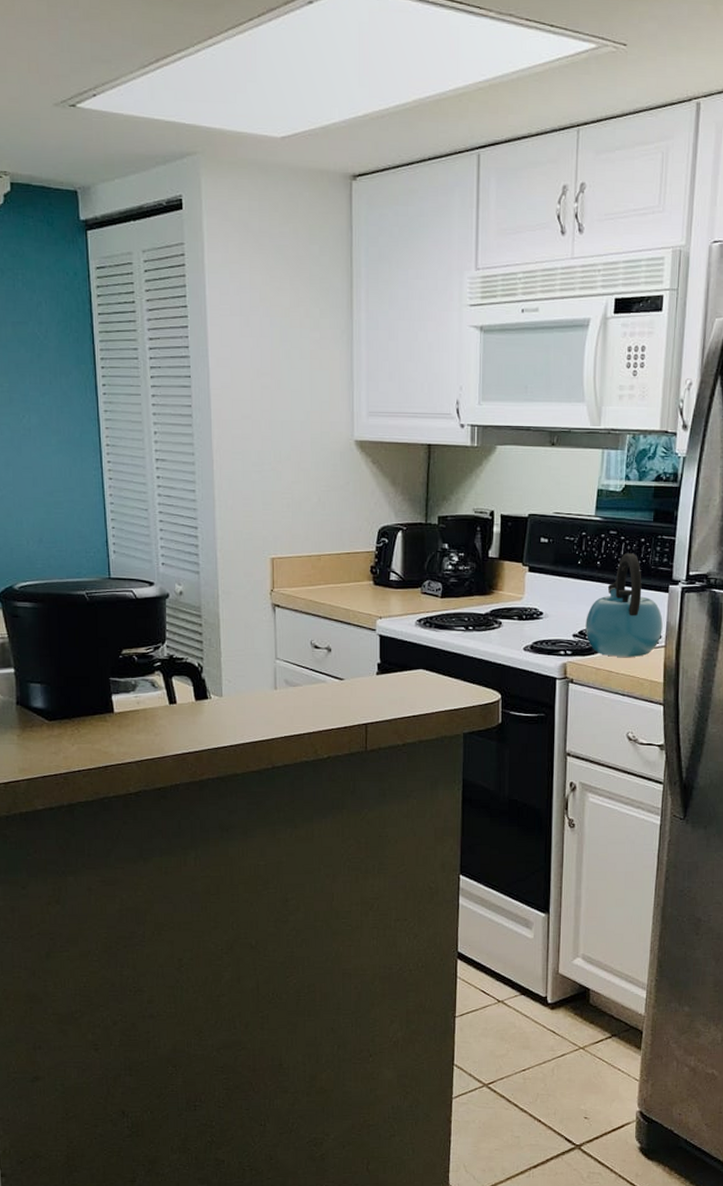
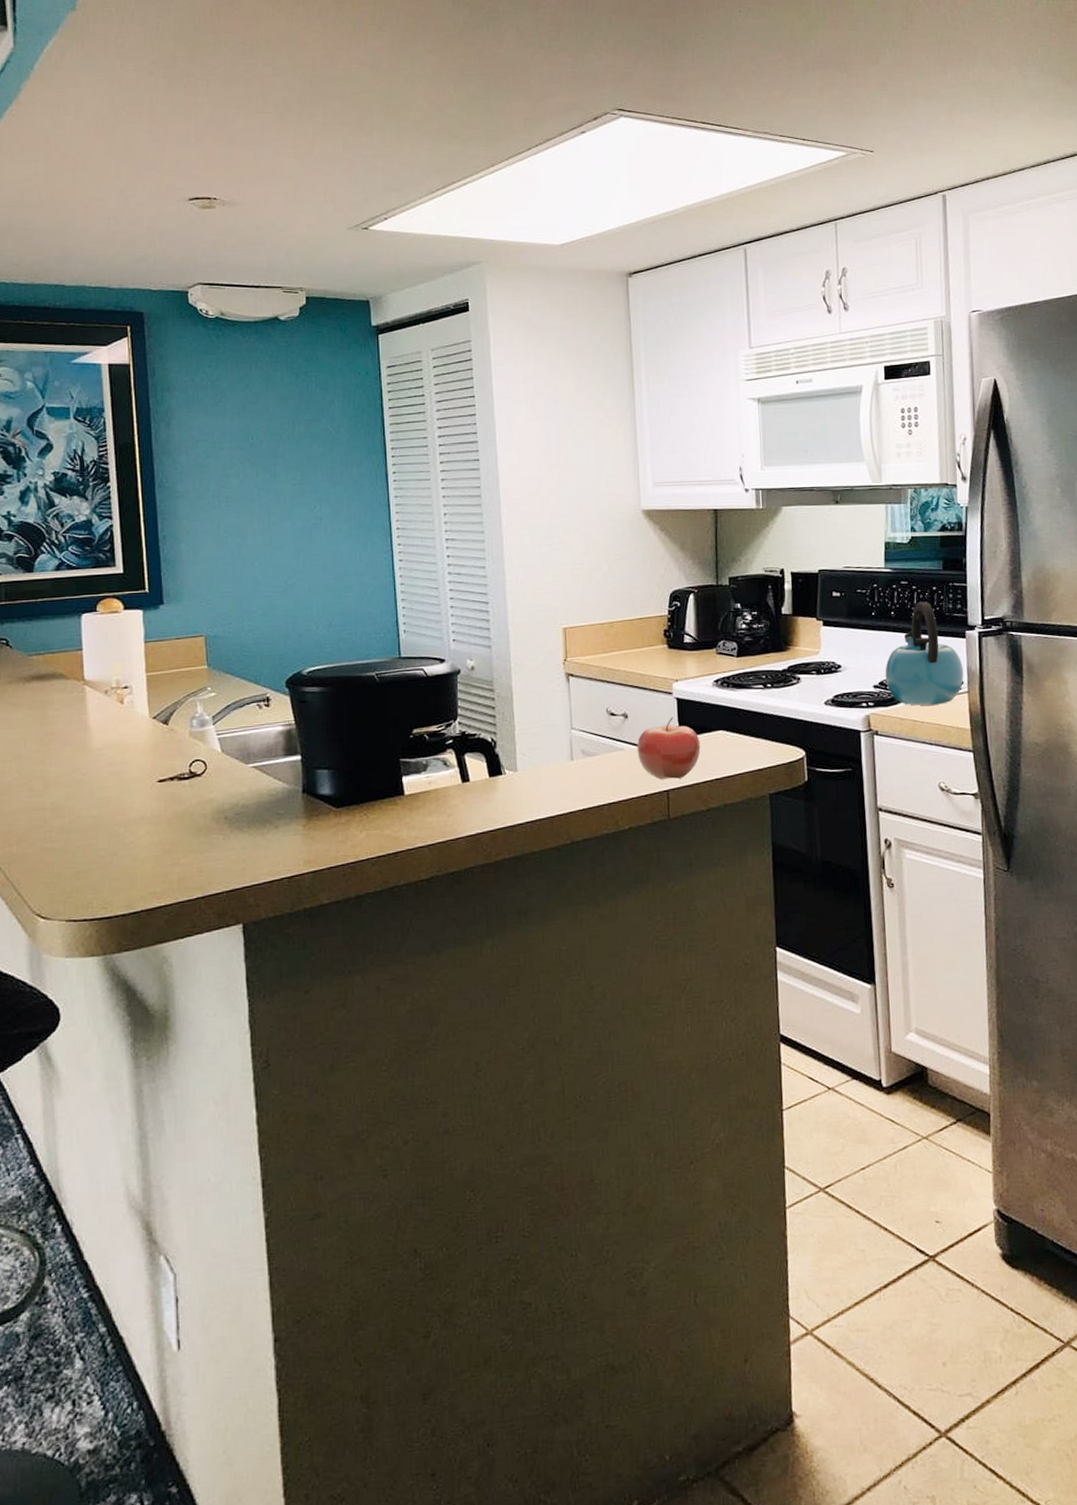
fruit: none [338,653,400,713] -> present [637,717,701,780]

